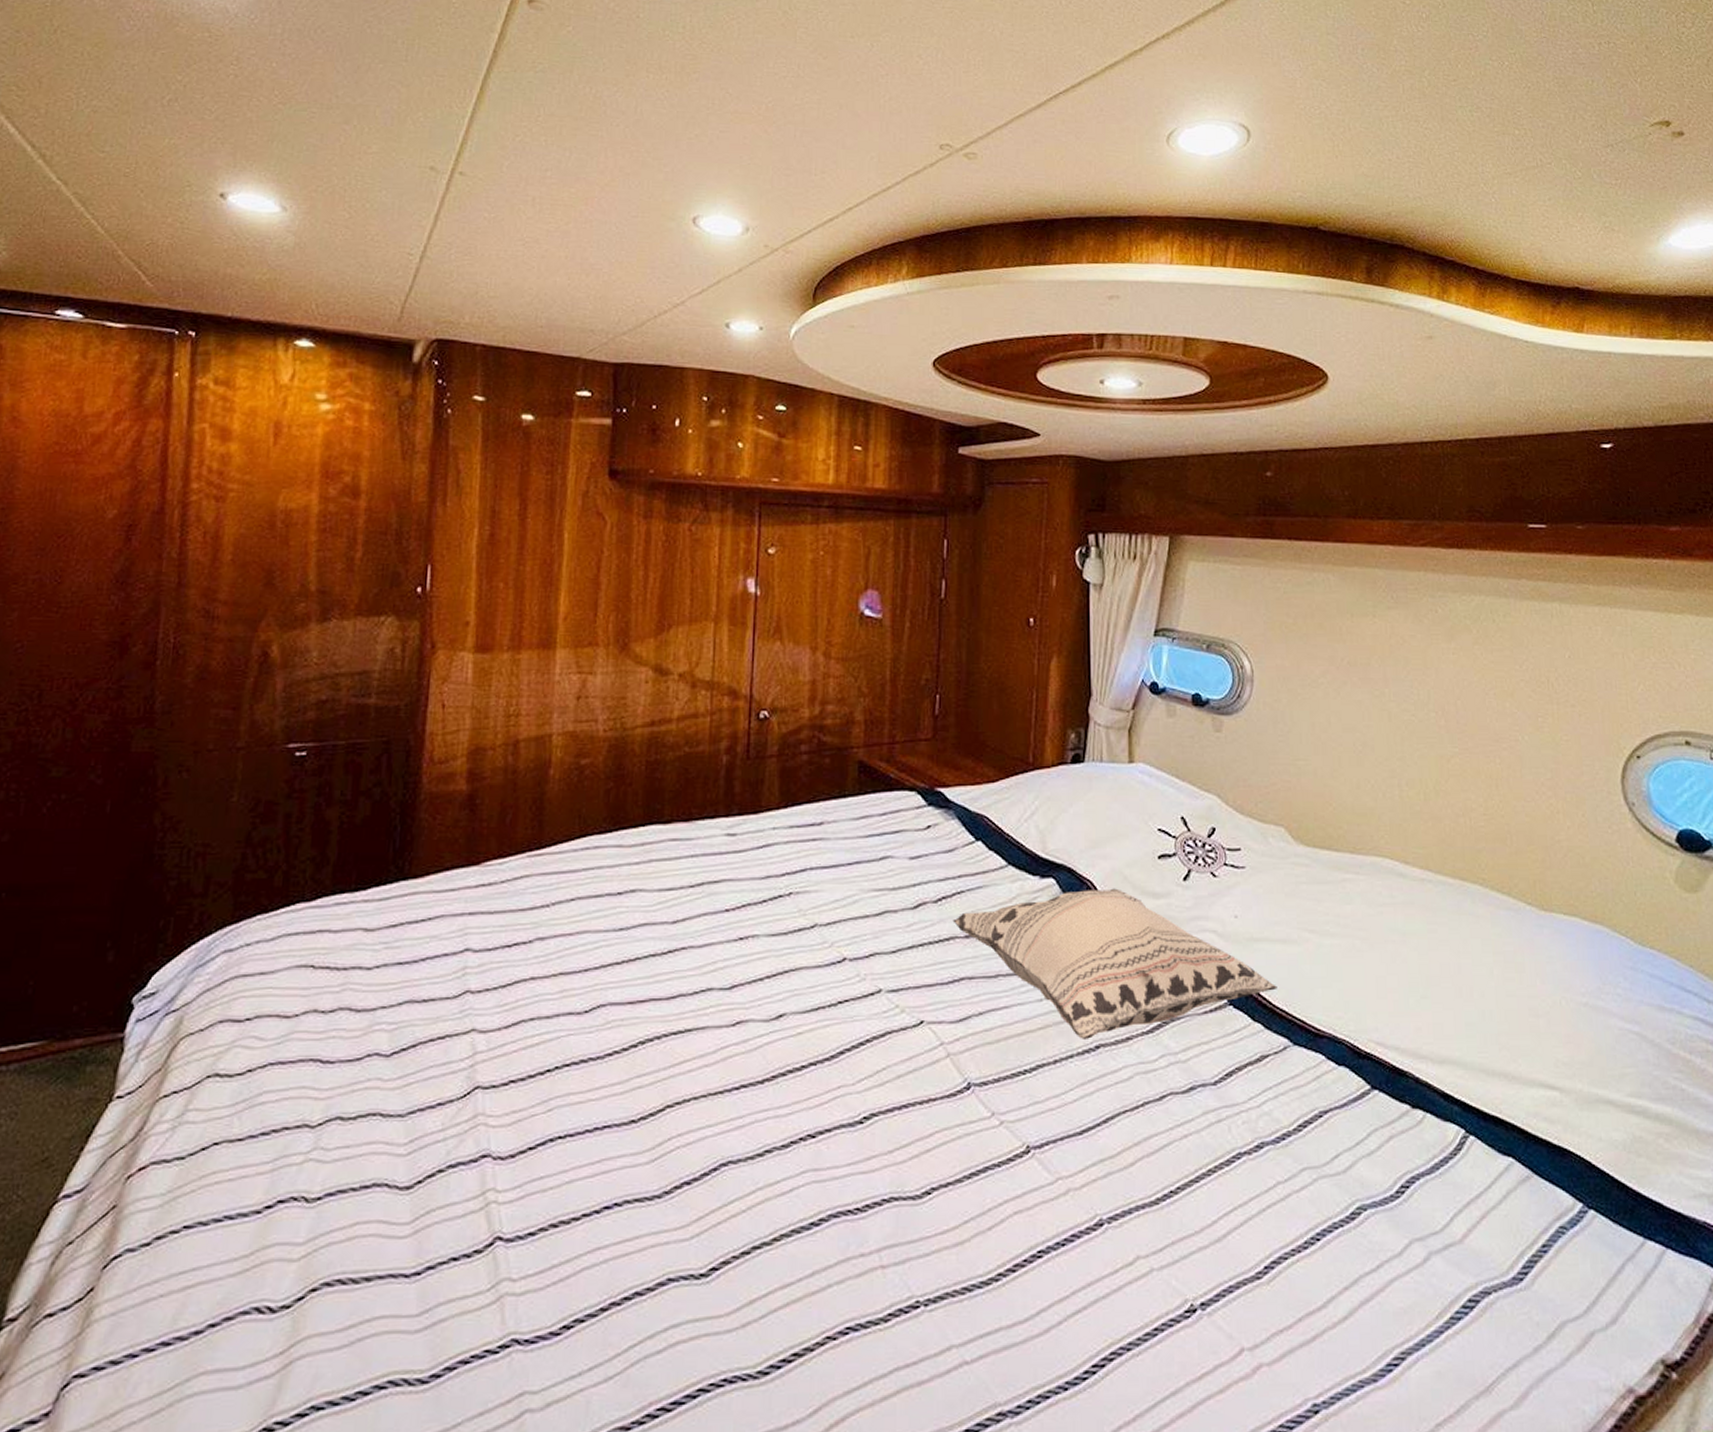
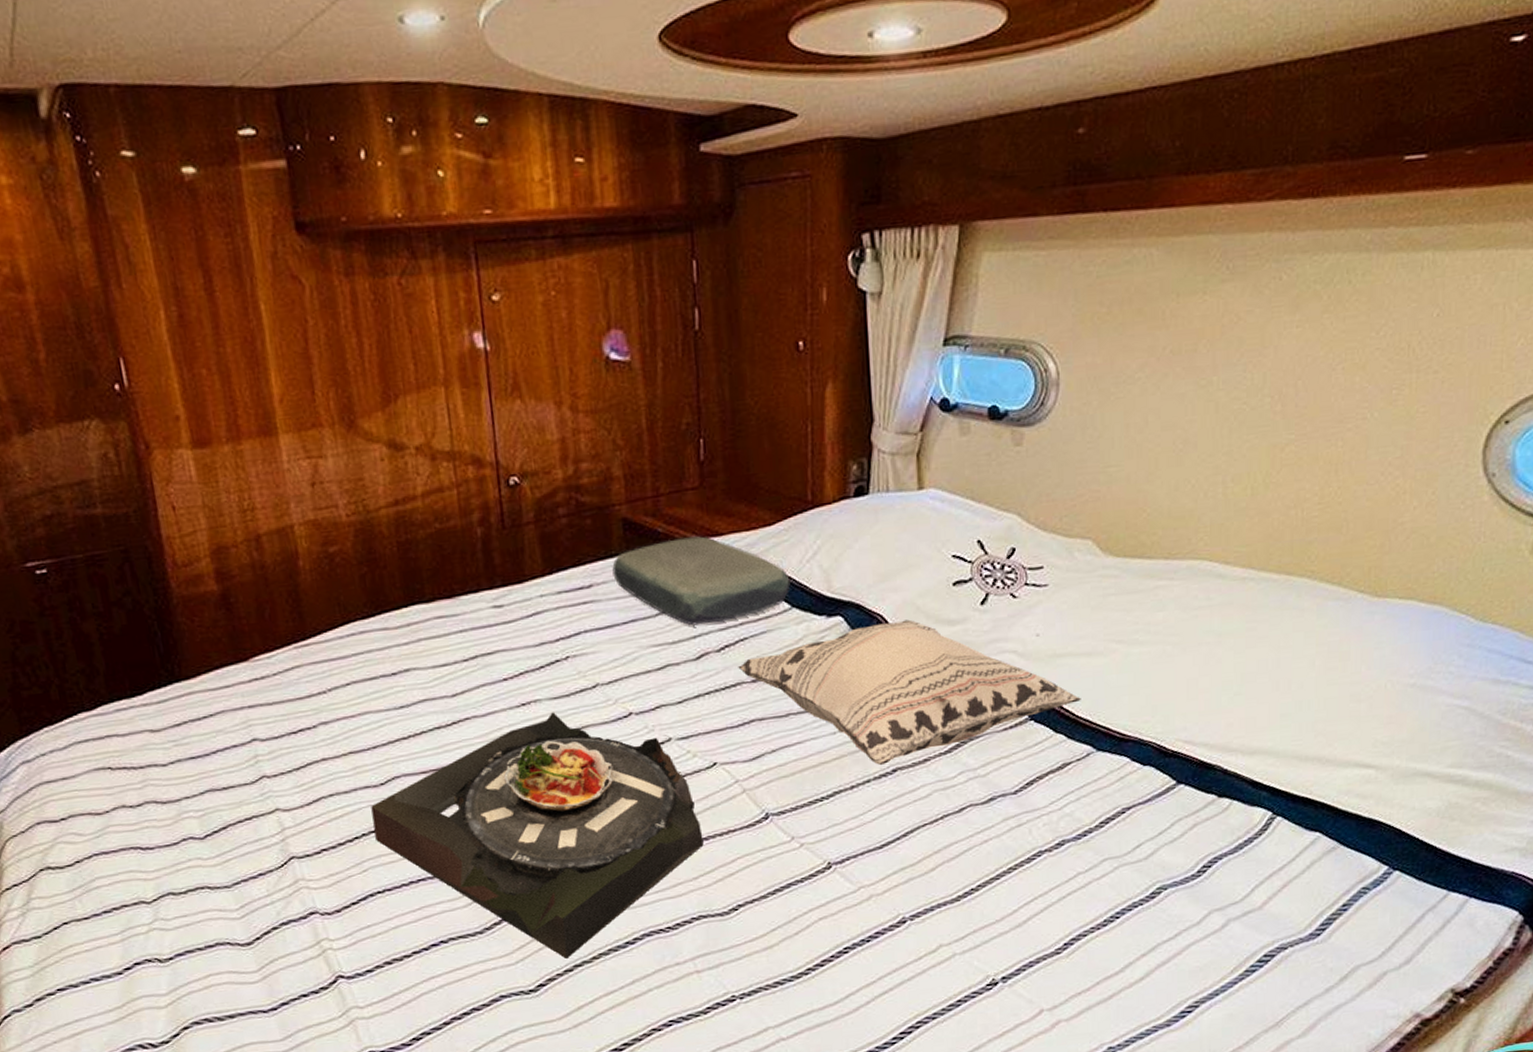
serving tray: none [568,950,903,1237] -> present [371,712,704,959]
cushion: none [844,786,1008,873] -> present [612,536,791,626]

